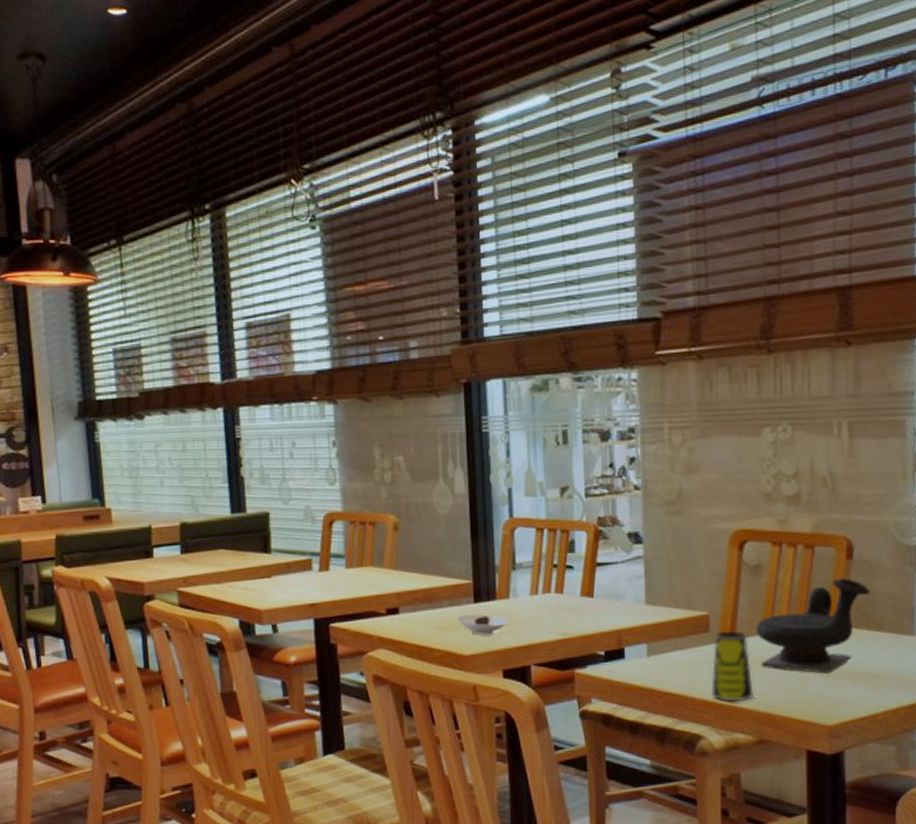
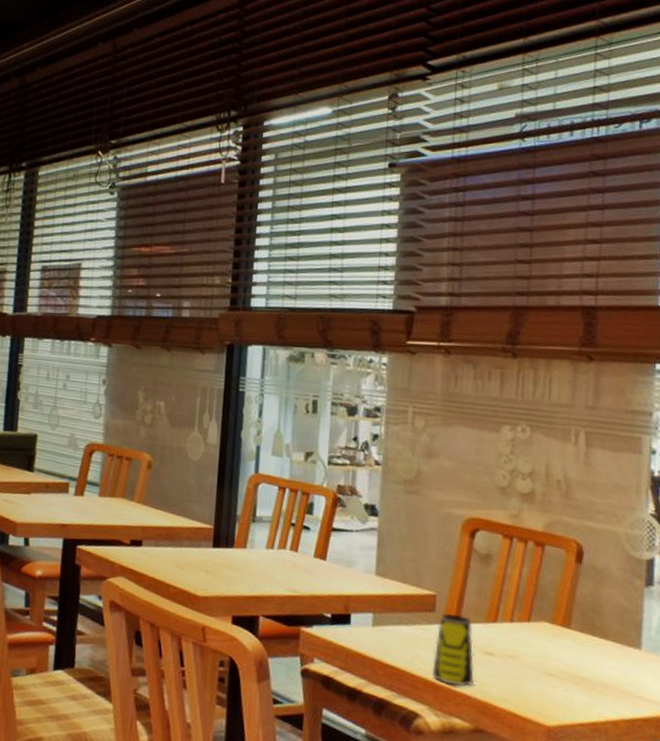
saucer: present [456,613,508,635] -> none [194,556,242,581]
teapot: present [756,578,870,674] -> none [481,580,598,673]

